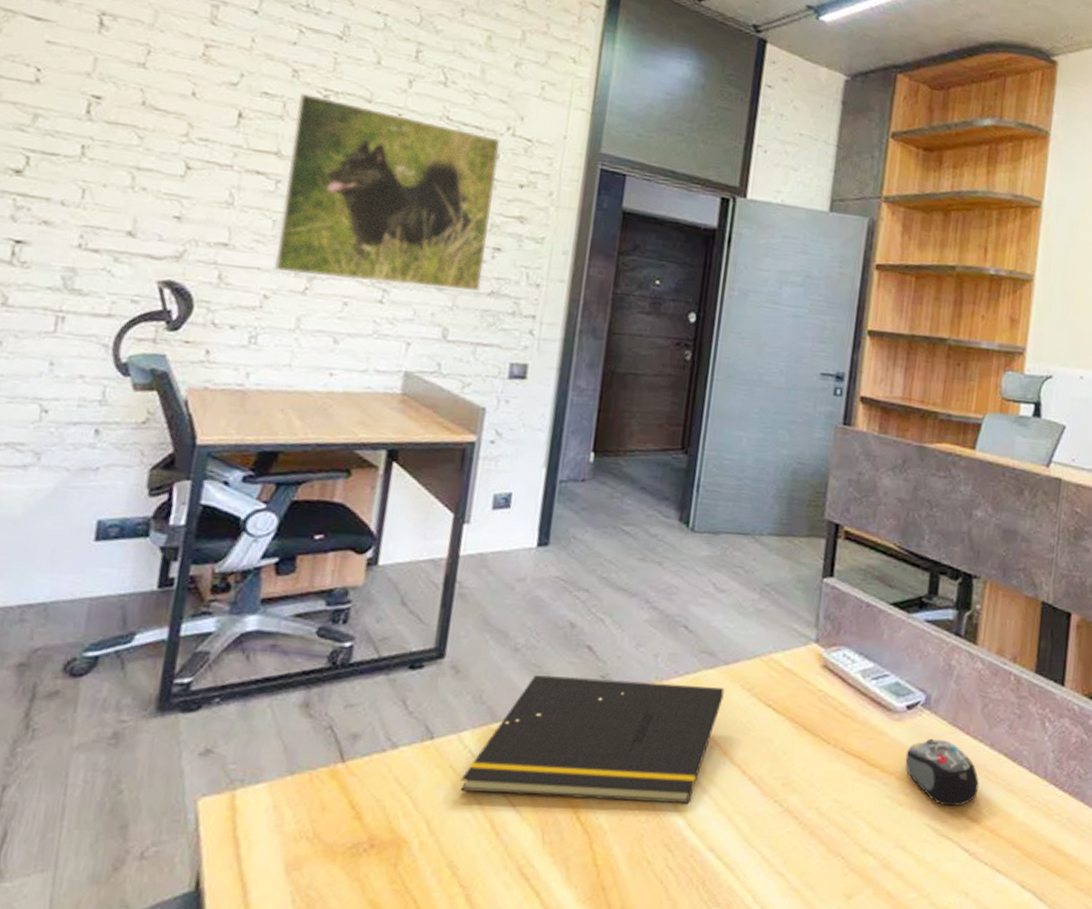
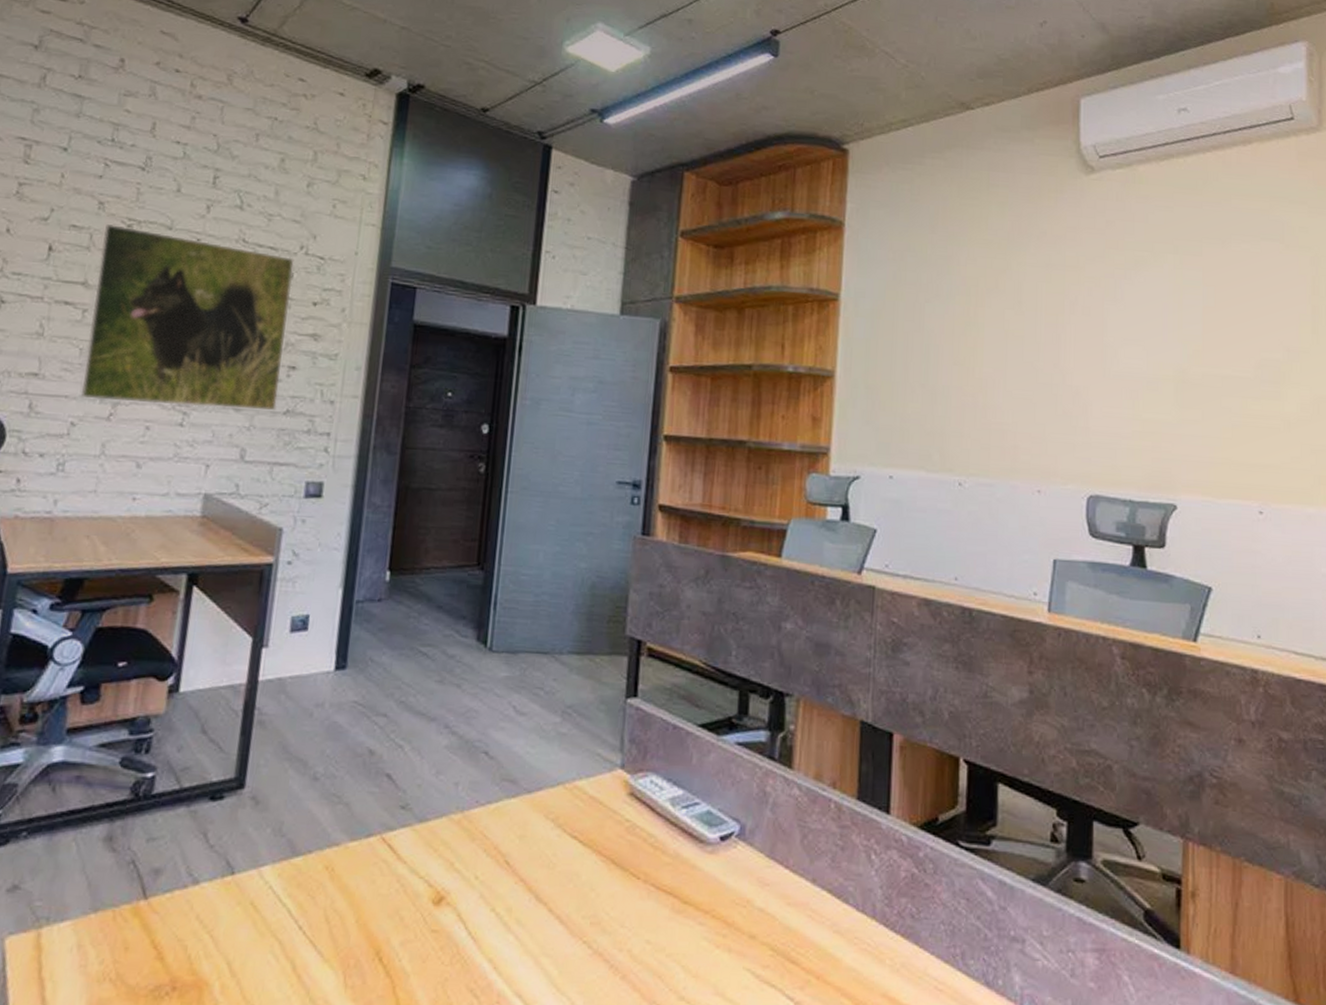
notepad: present [460,675,725,804] -> none [261,806,528,944]
computer mouse: present [905,738,979,807] -> none [721,873,802,949]

